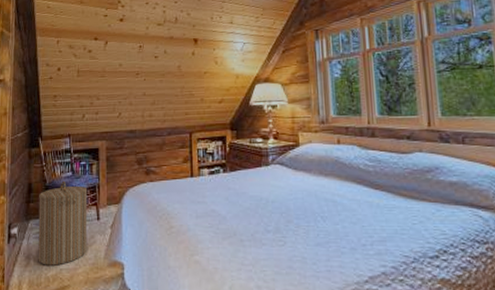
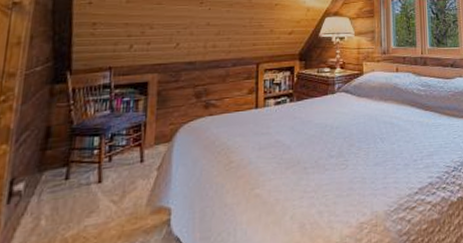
laundry hamper: present [38,180,88,266] -> none [52,120,130,225]

